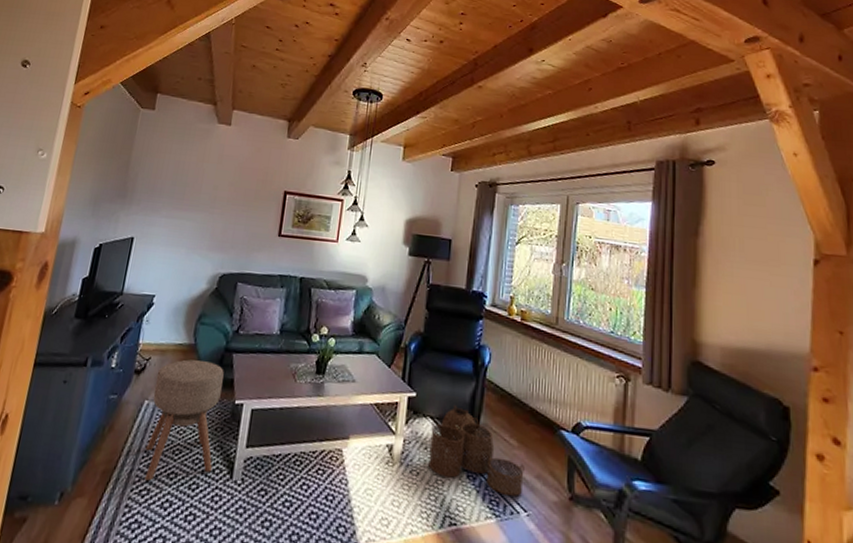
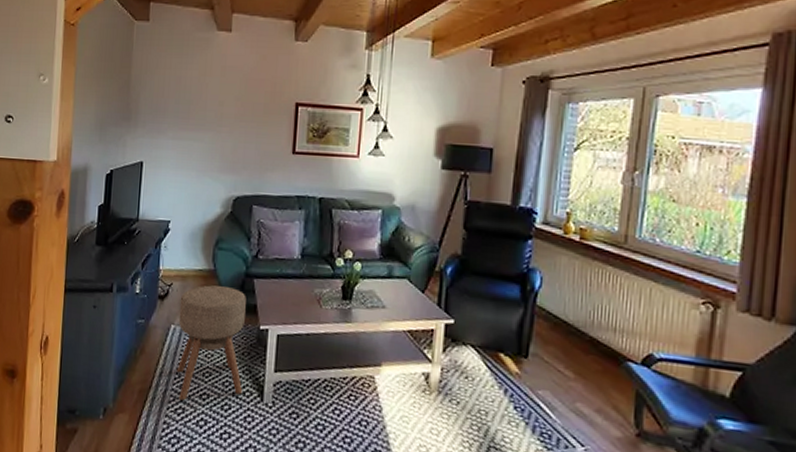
woven basket: present [428,406,525,497] -> none [470,334,582,430]

